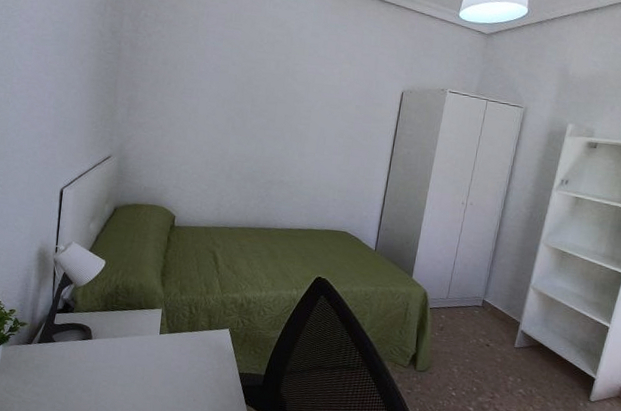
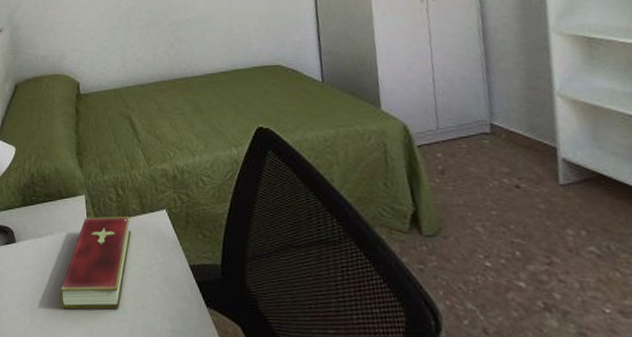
hardcover book: none [123,326,197,400] -> present [59,217,131,310]

